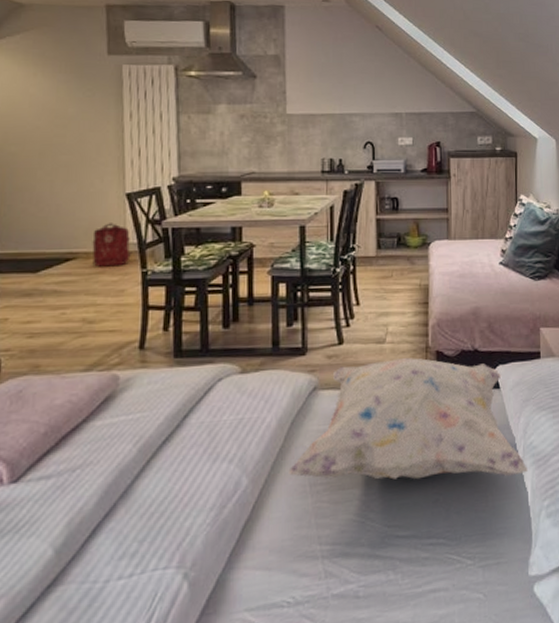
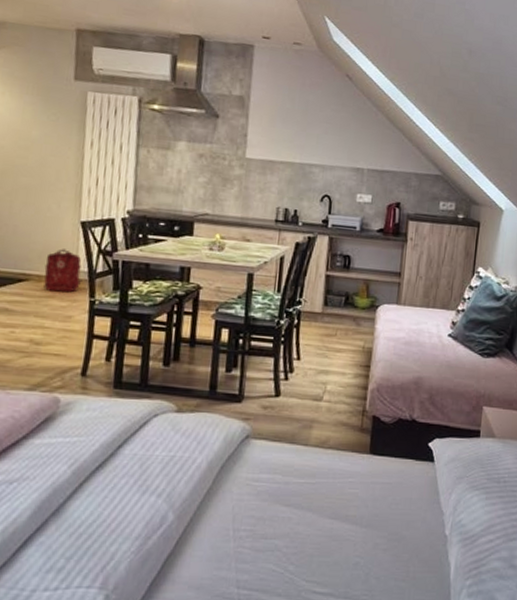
decorative pillow: present [288,358,528,480] -> none [213,418,453,551]

